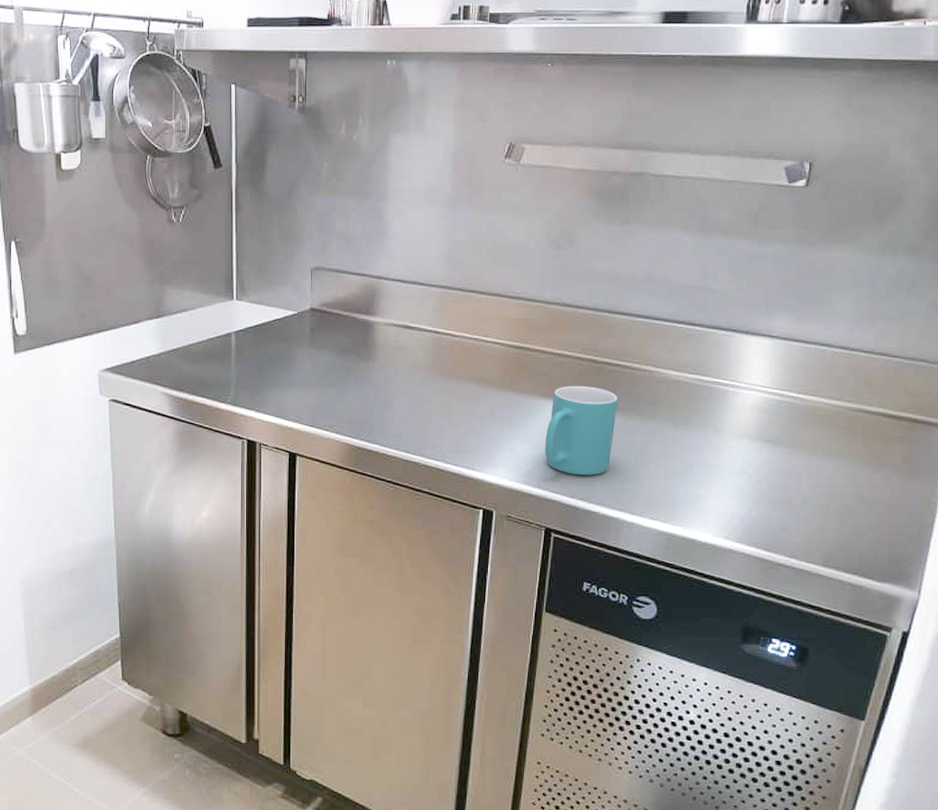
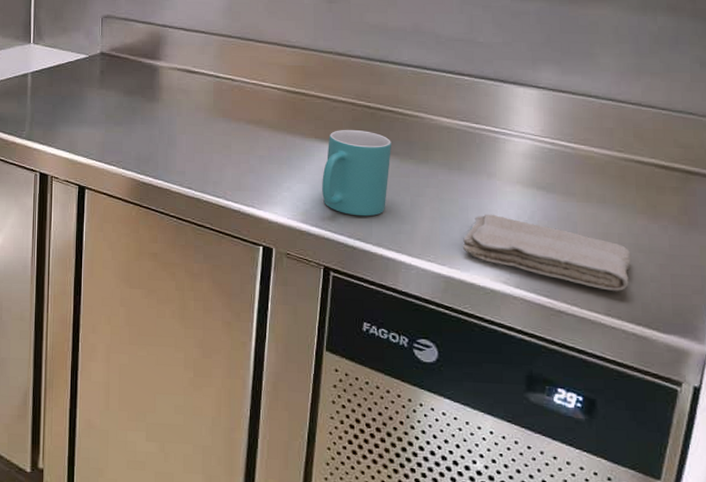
washcloth: none [685,469,852,542] -> present [462,214,631,291]

